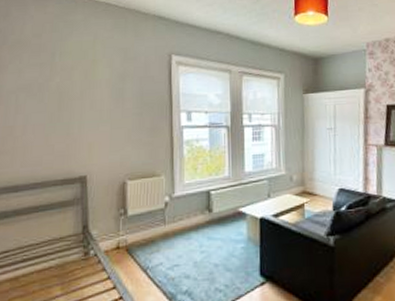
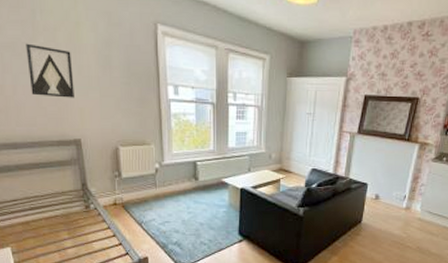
wall art: none [40,83,86,134] -> present [26,43,74,98]

